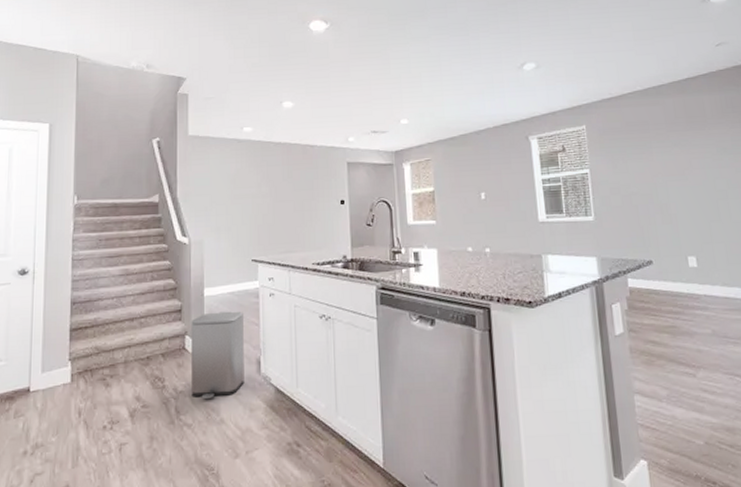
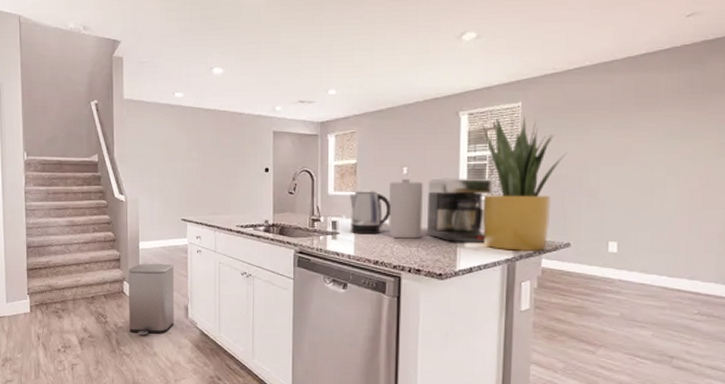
kettle: none [430,217,473,265] -> present [350,190,391,235]
paper towel holder: none [469,203,507,267] -> present [389,178,423,239]
coffee maker: none [507,199,571,267] -> present [427,178,493,242]
planter: none [552,139,635,272] -> present [482,117,568,251]

